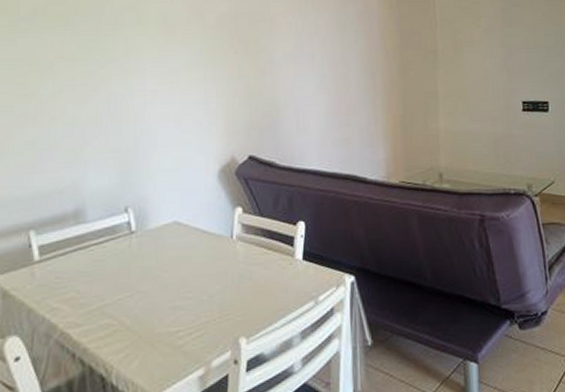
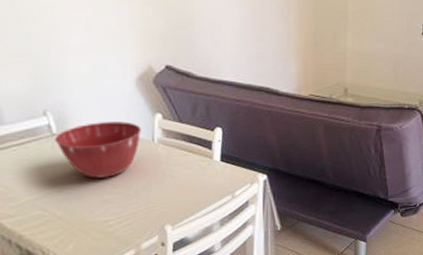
mixing bowl: none [133,216,221,281] -> present [54,121,142,179]

